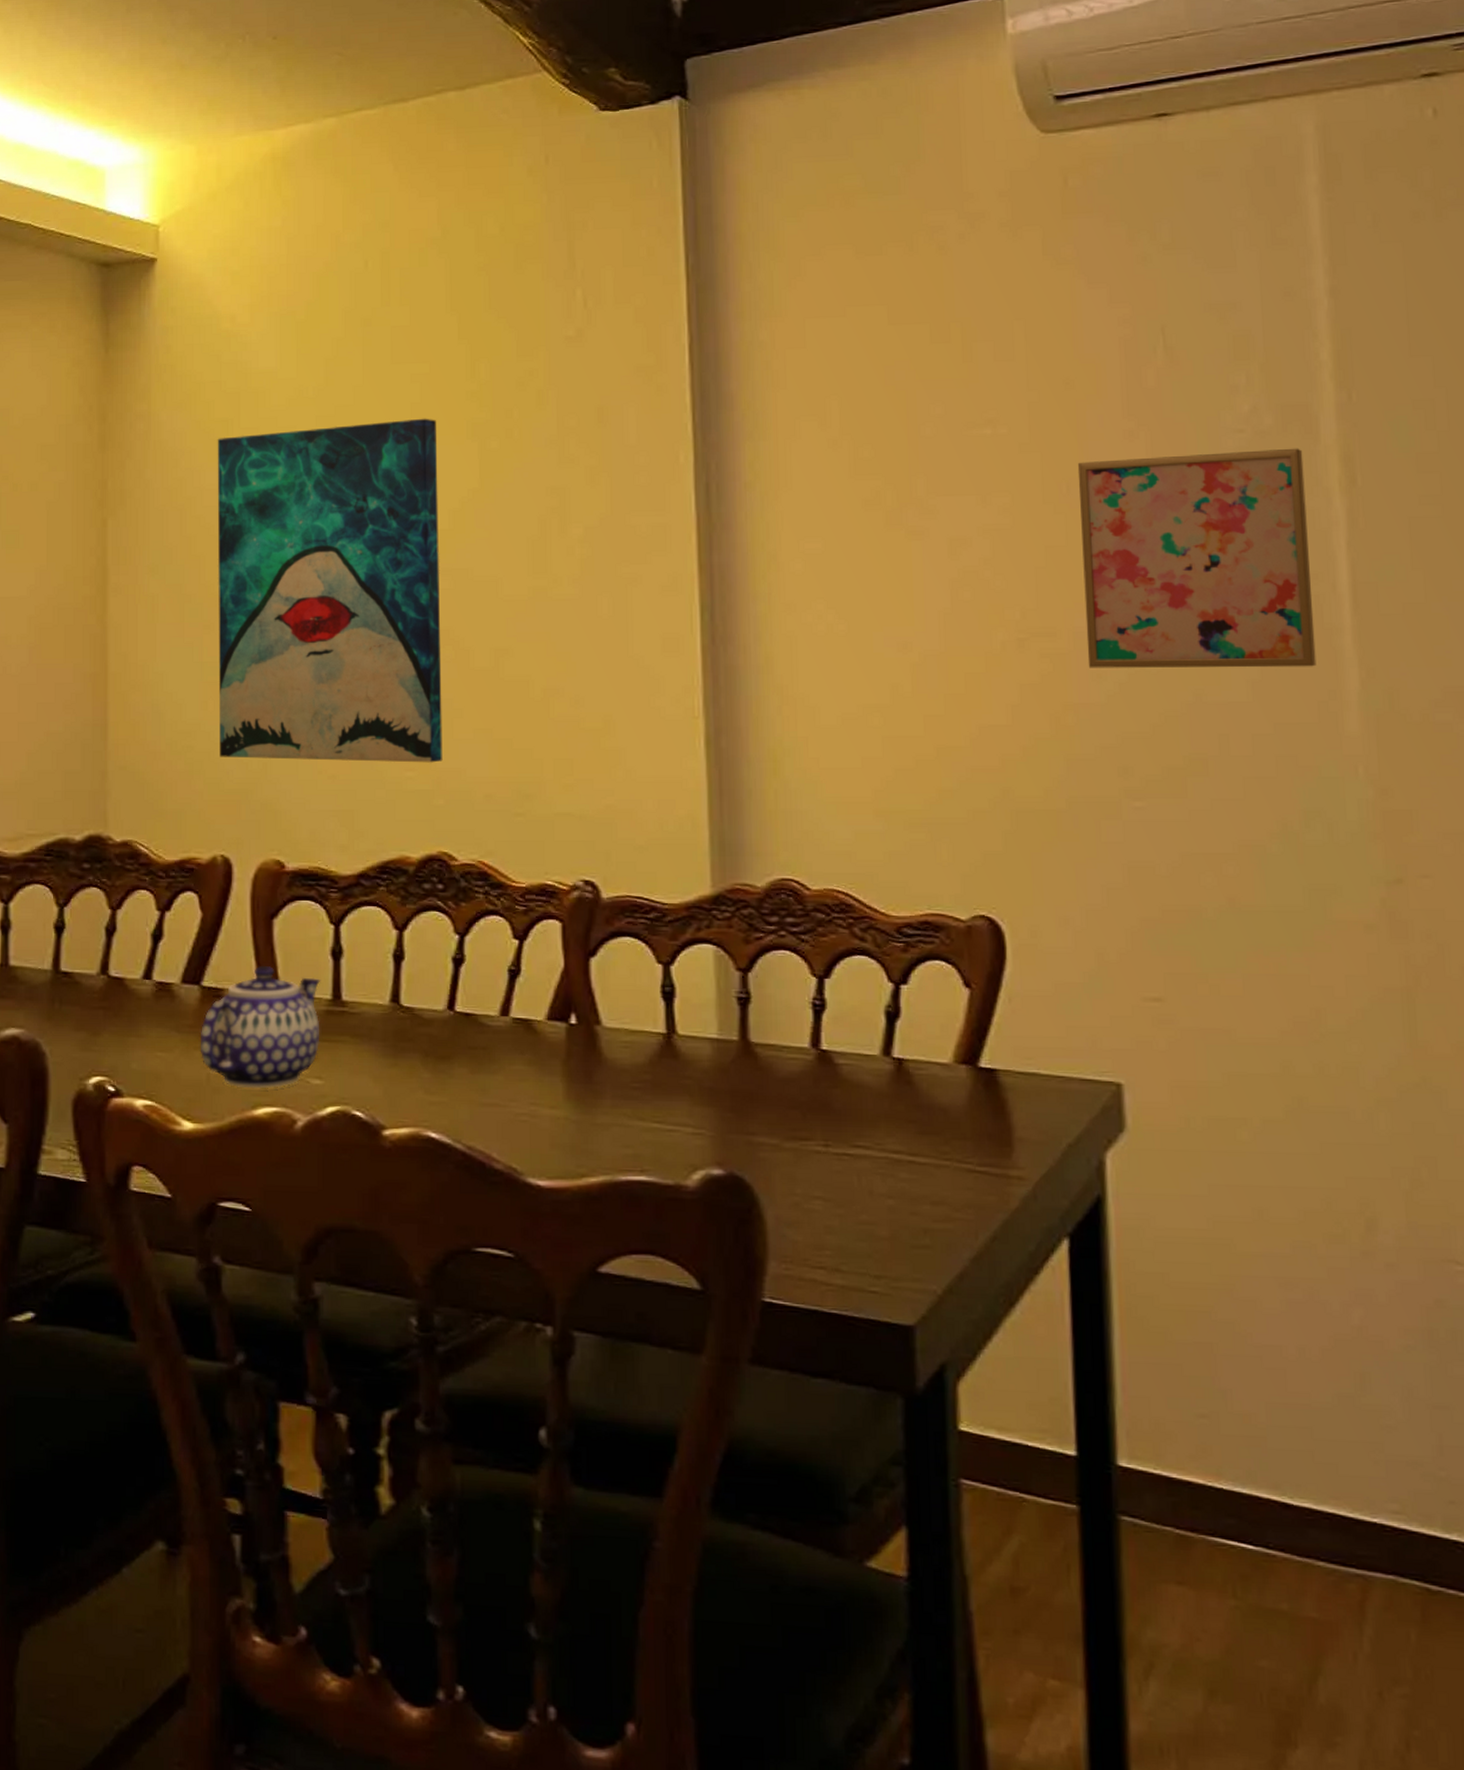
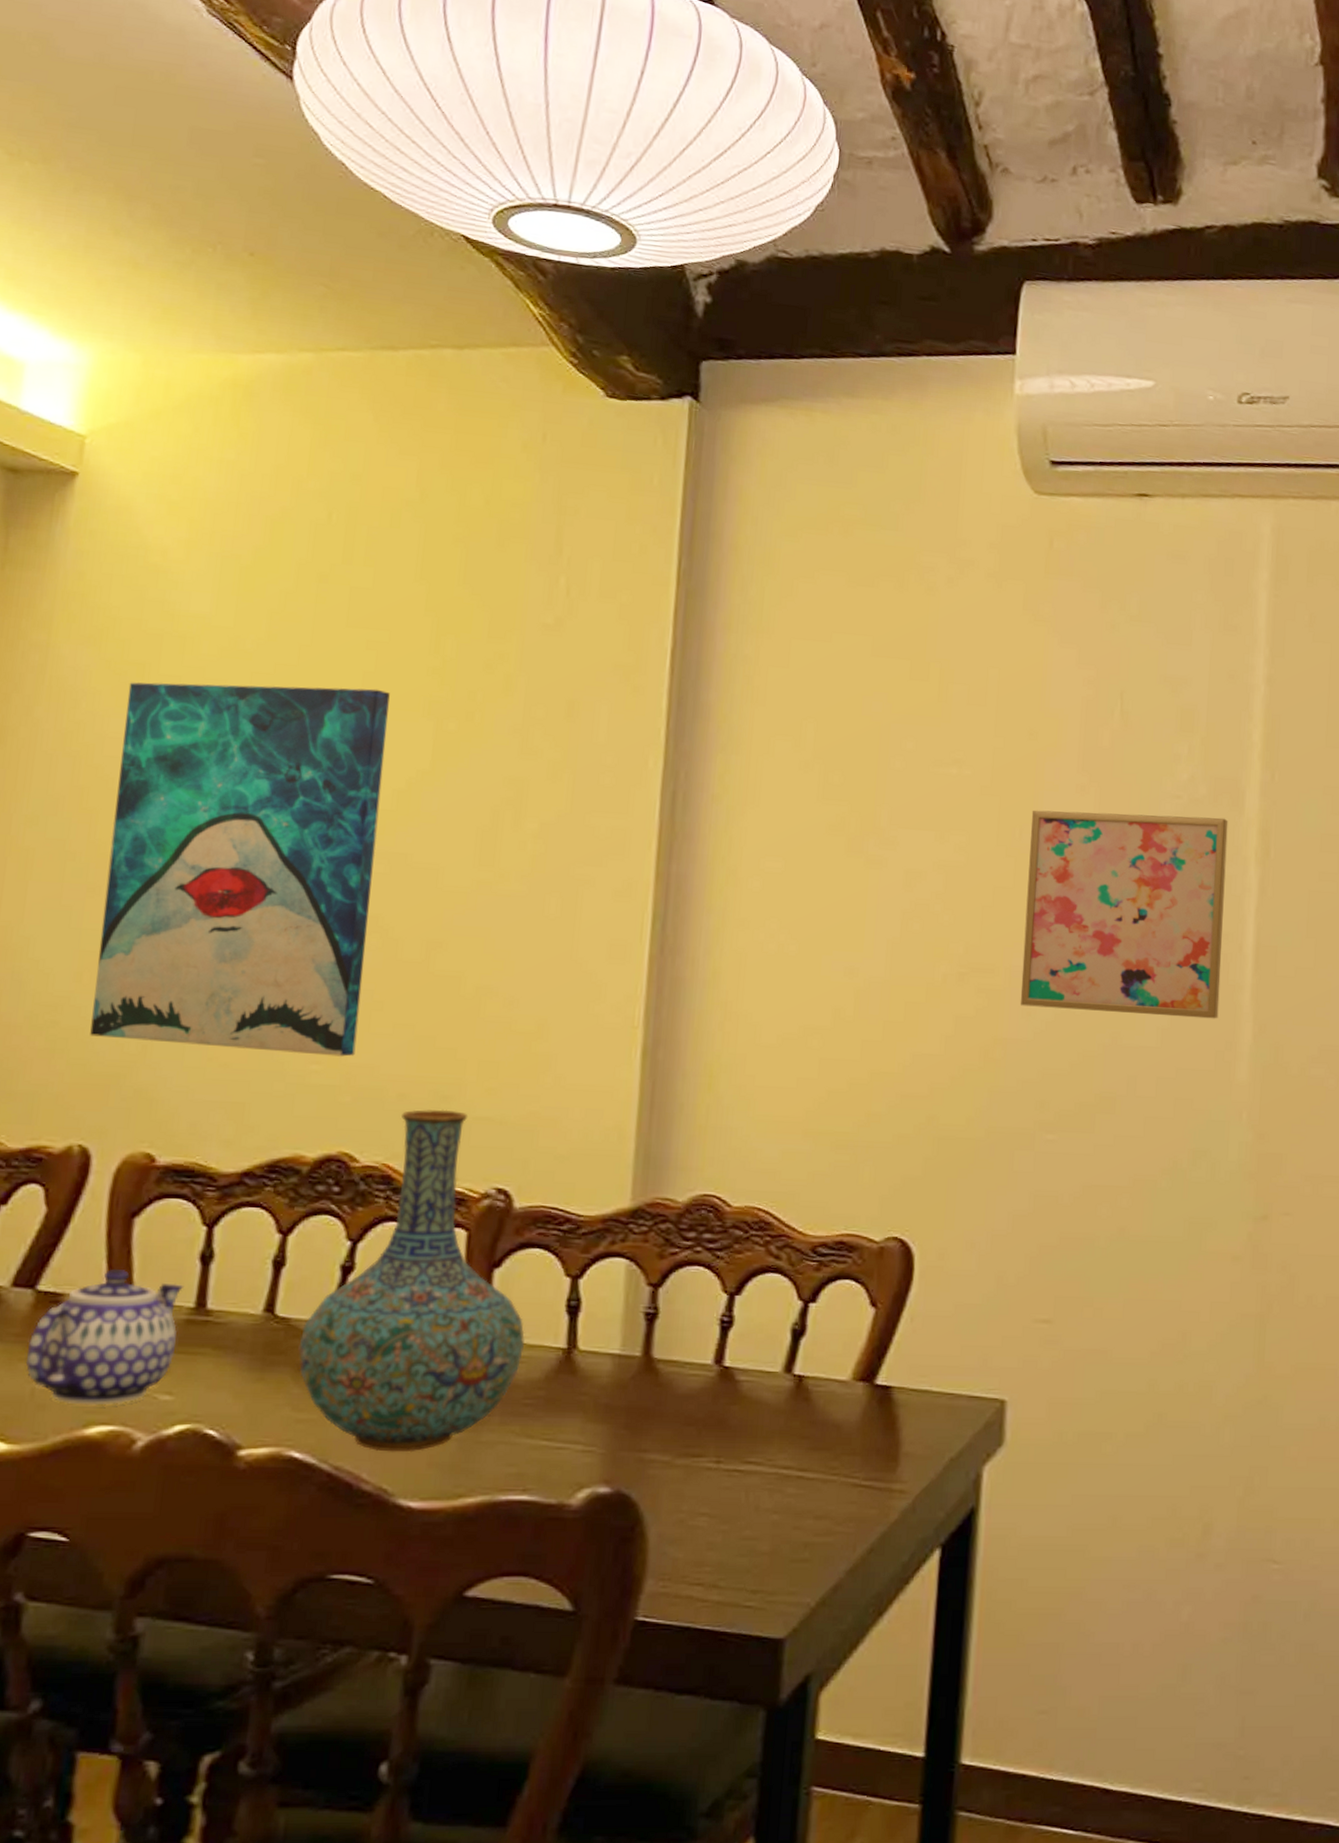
vase: none [424,807,626,1134] -> present [298,1109,525,1453]

